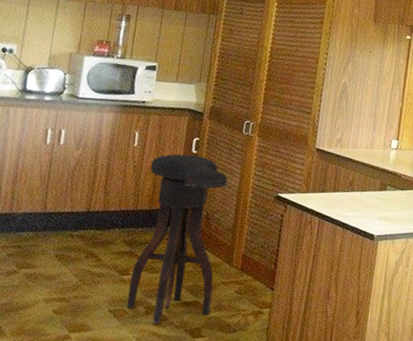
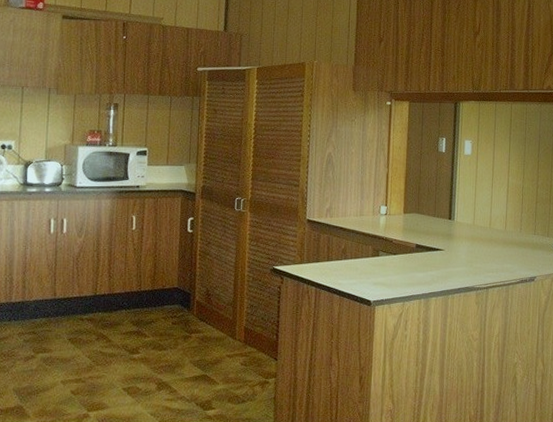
stool: present [127,154,228,324] -> none [139,234,225,398]

